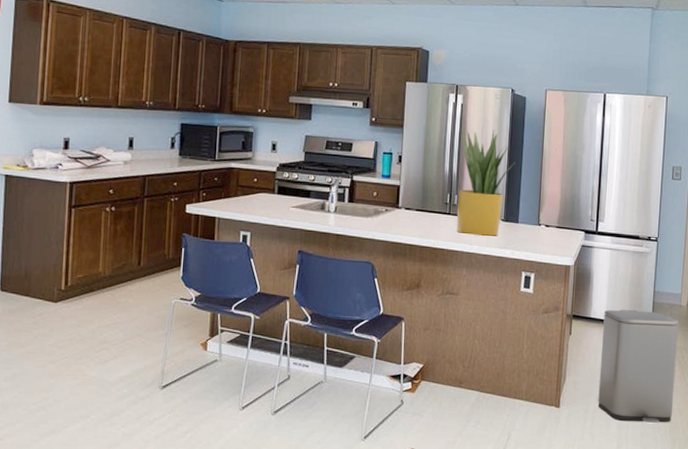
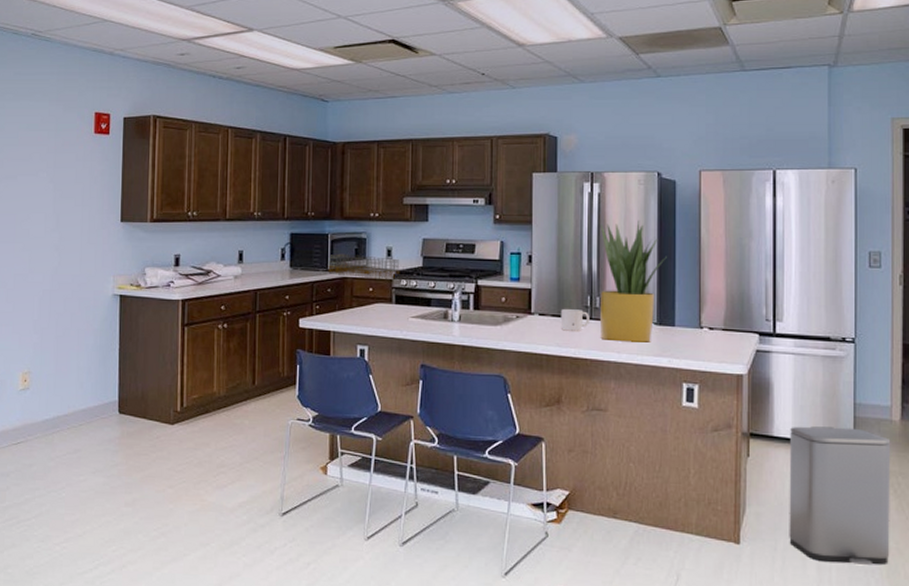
dish rack: none [215,145,283,171] -> present [328,253,400,279]
mug: none [423,204,448,226] -> present [560,308,589,333]

